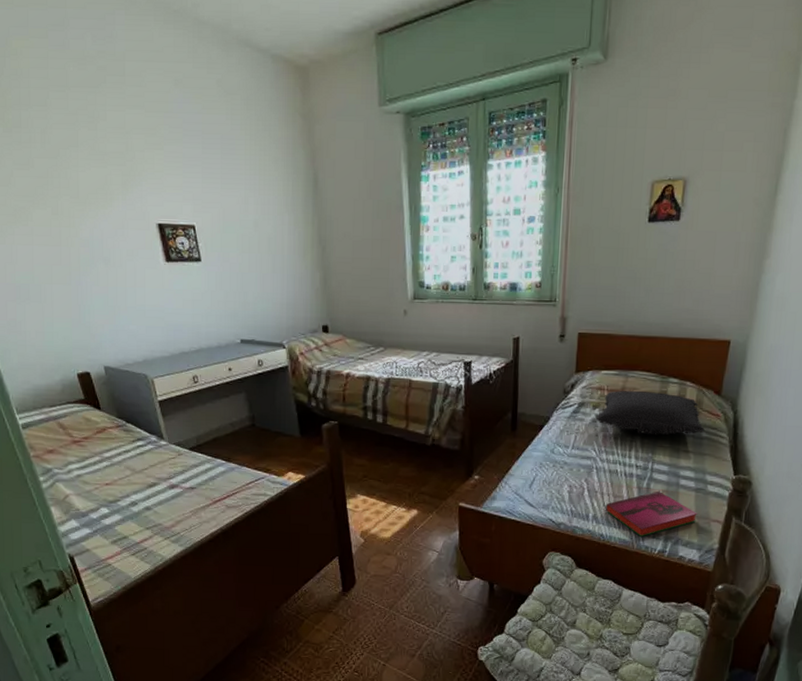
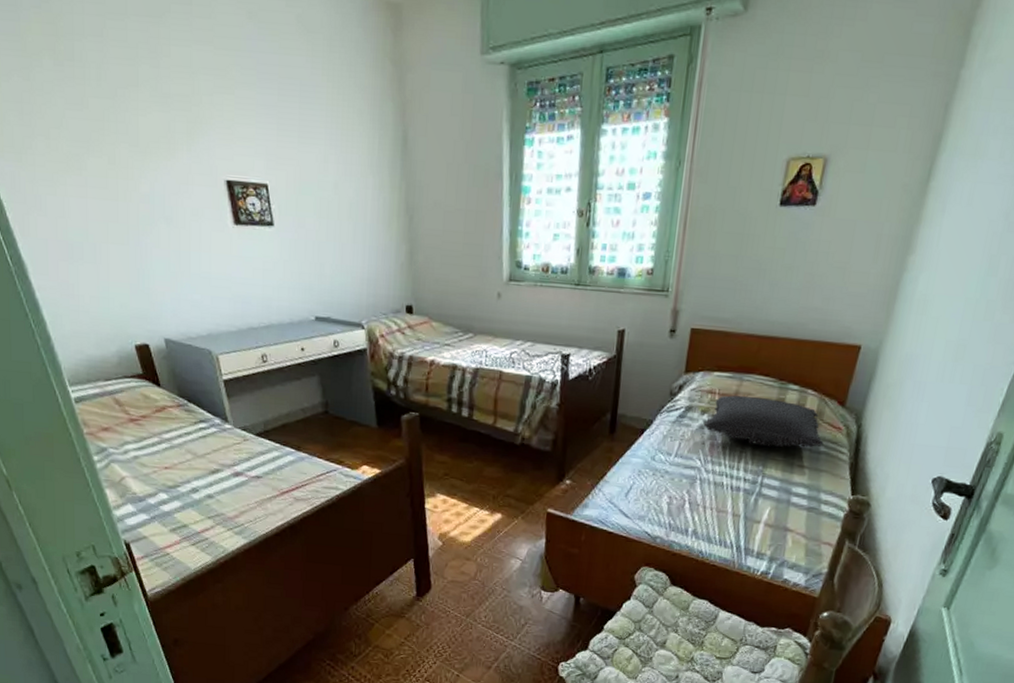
hardback book: present [606,490,698,537] -> none [707,507,808,557]

